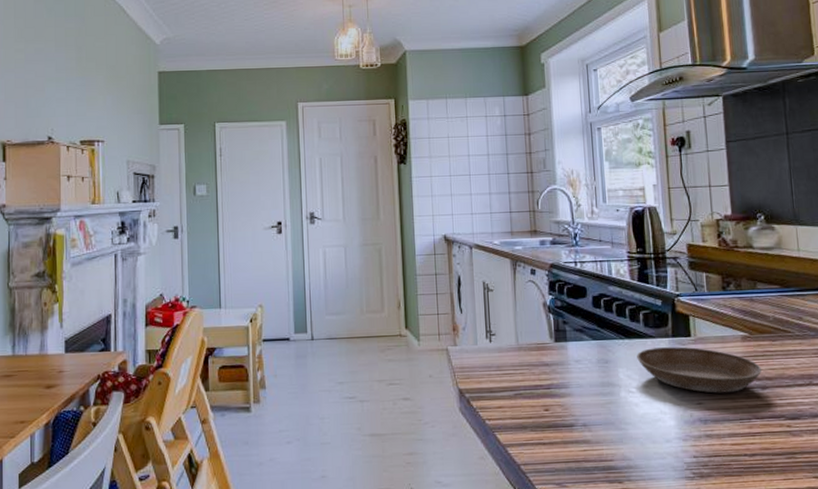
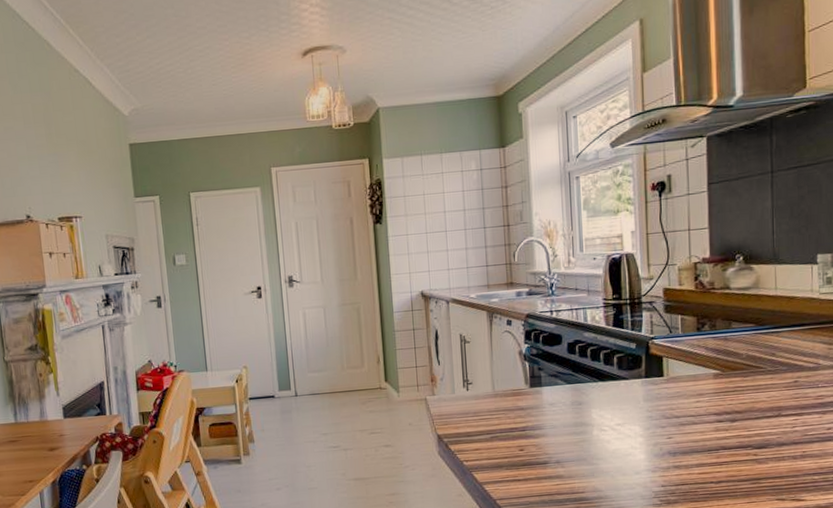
saucer: present [637,346,762,394] -> none [610,386,733,428]

